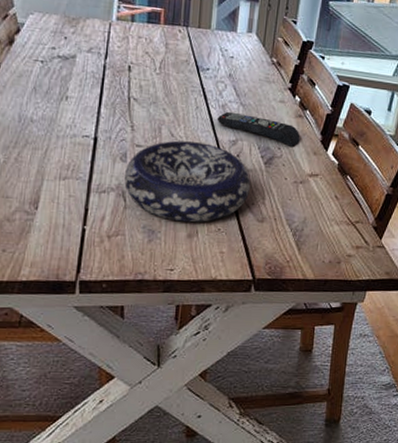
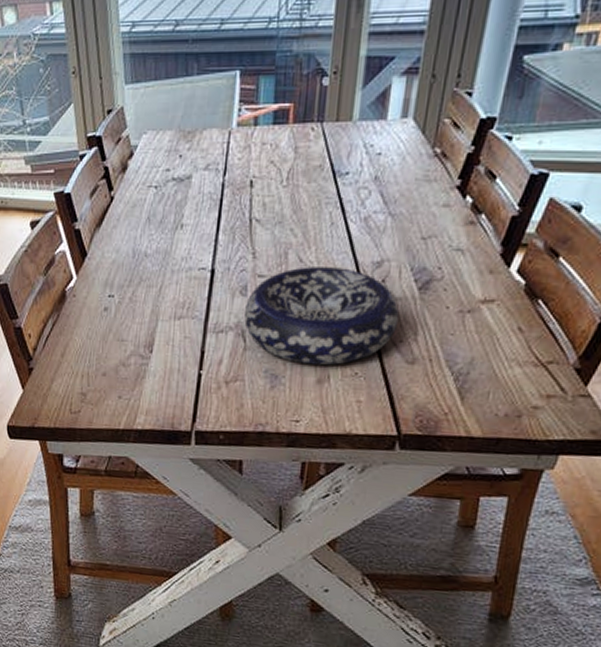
remote control: present [217,111,300,147] -> none [357,225,471,265]

